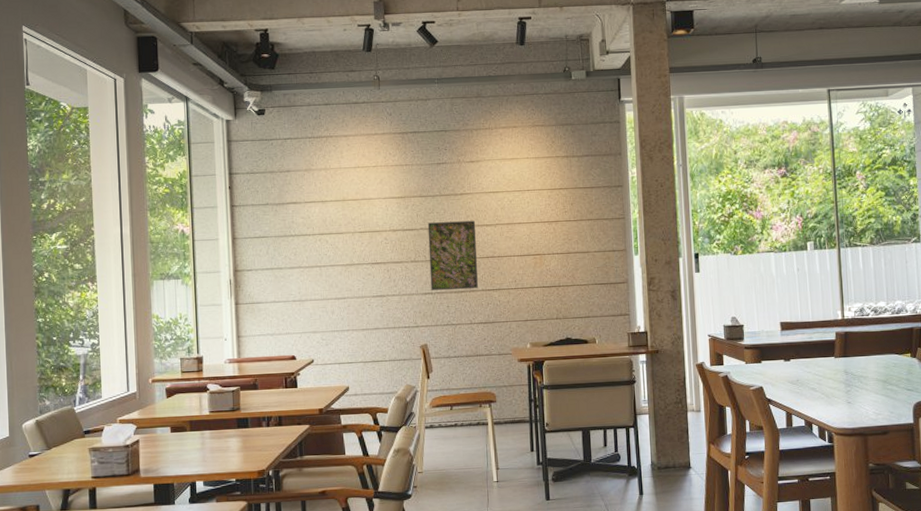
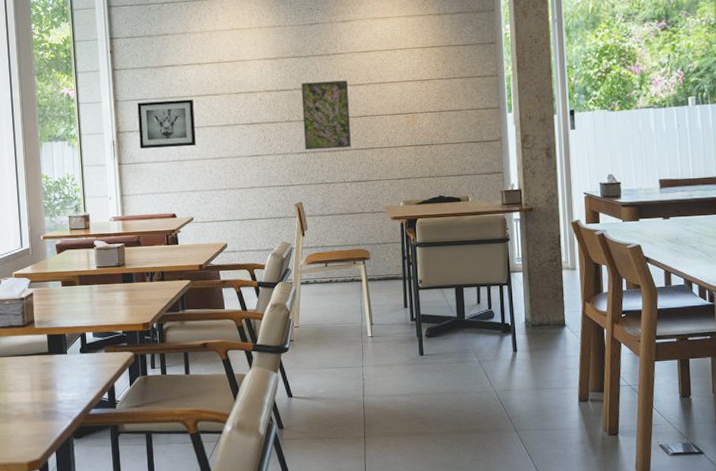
wall art: none [256,237,318,289] -> present [137,99,196,149]

